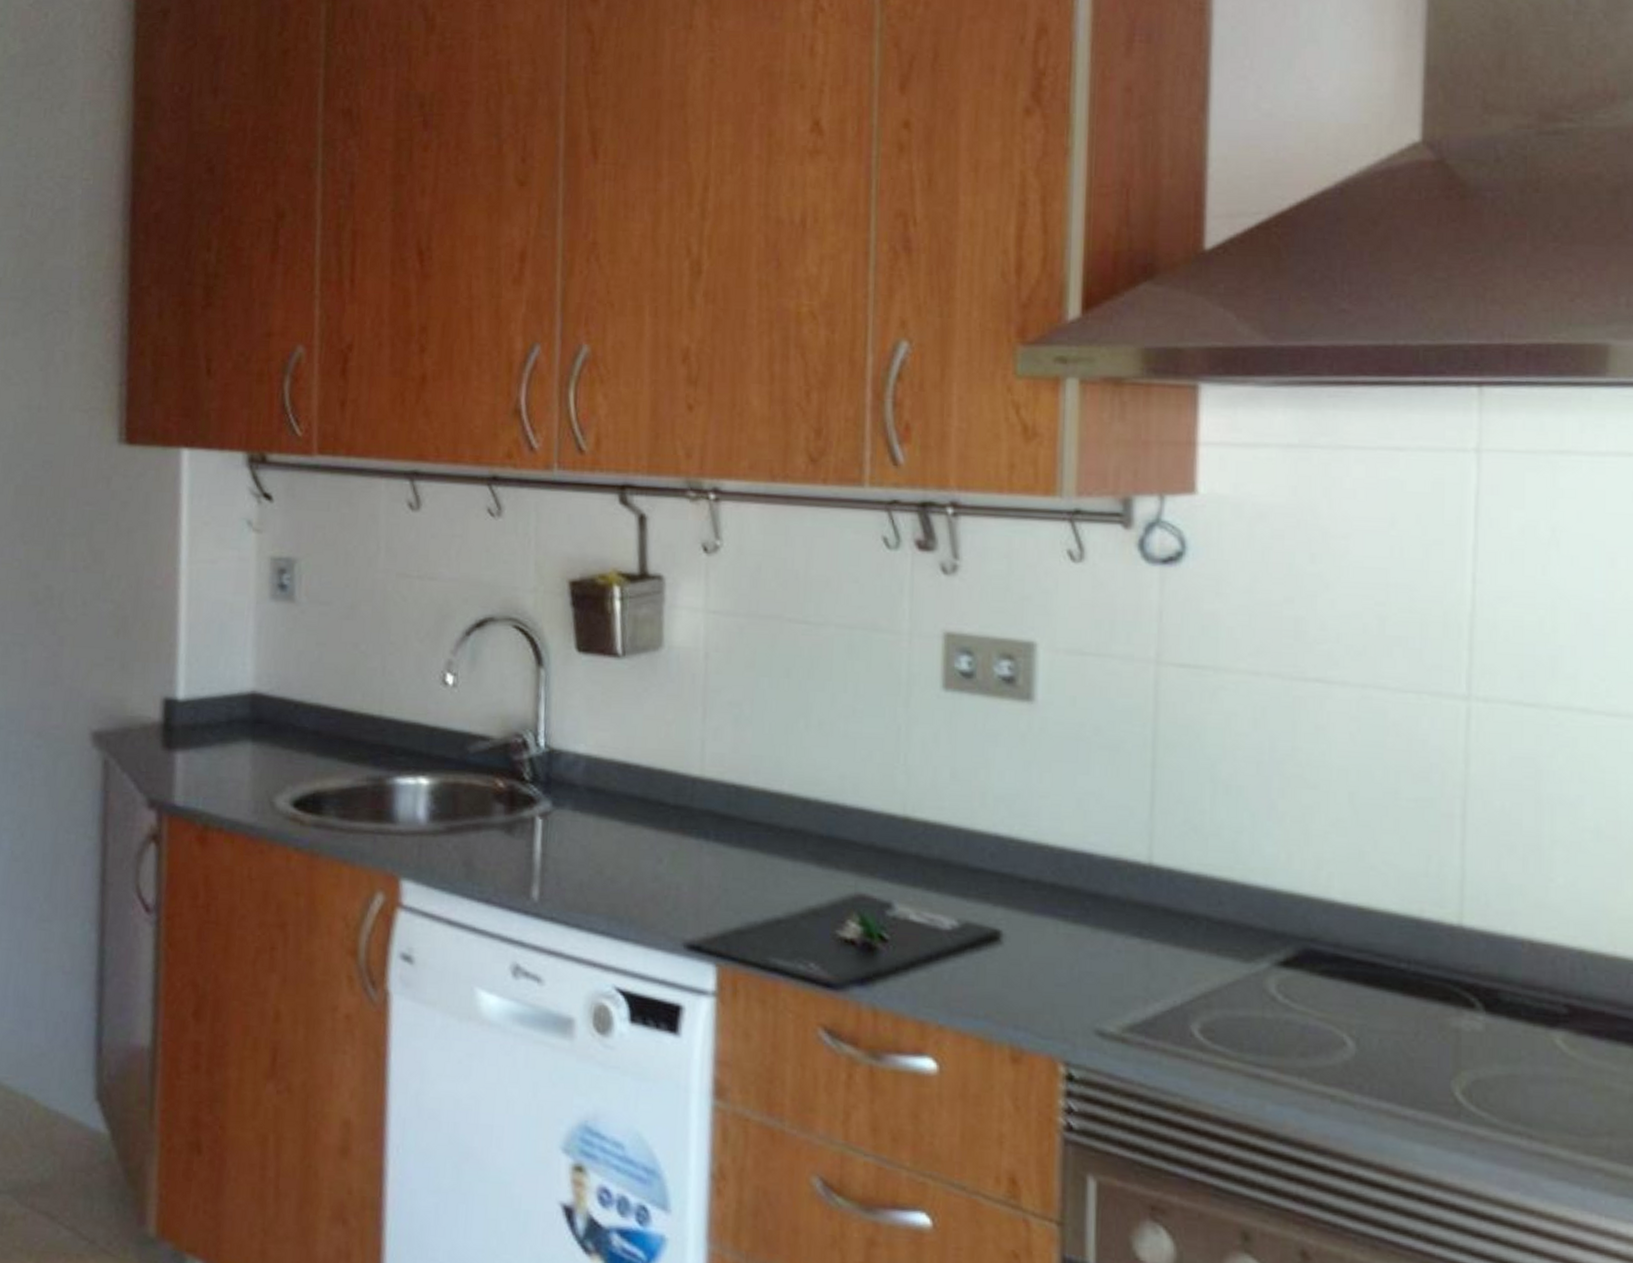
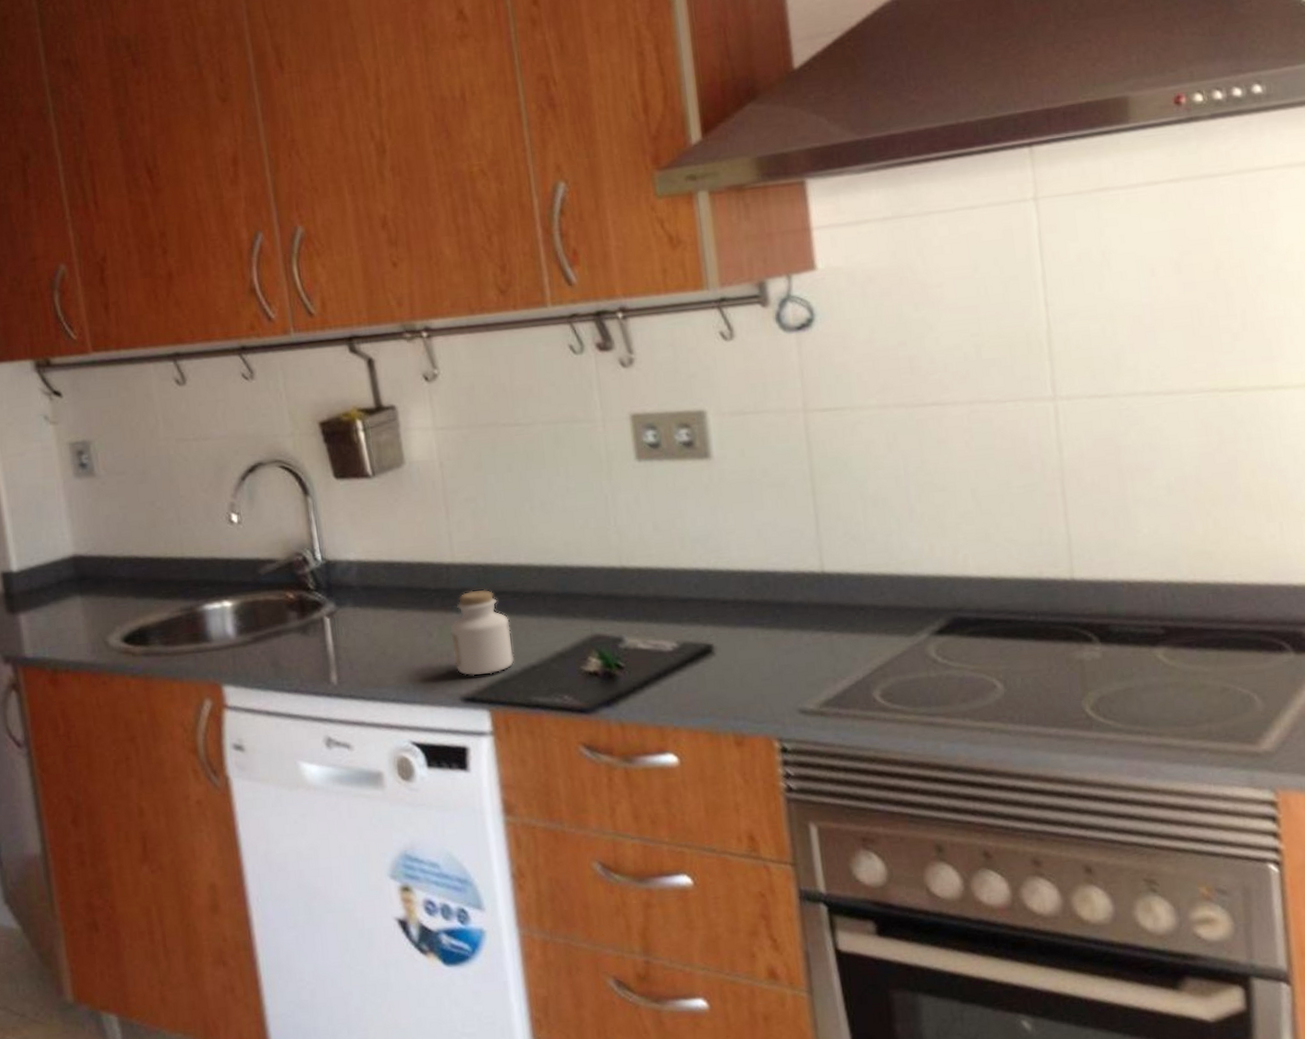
jar: none [683,814,758,921] -> present [450,589,514,676]

